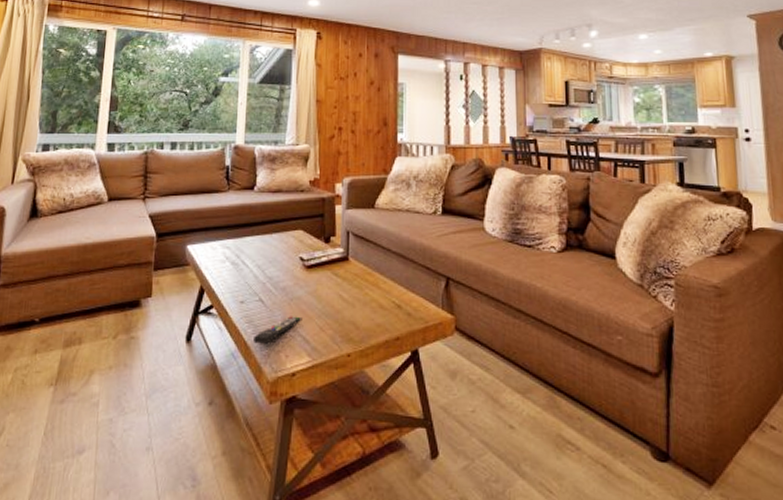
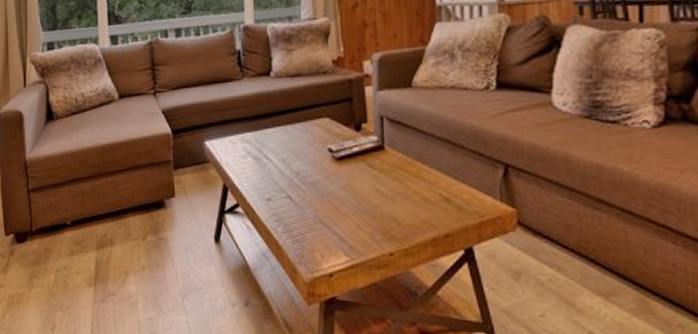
remote control: present [254,316,302,344] -> none [285,213,336,243]

